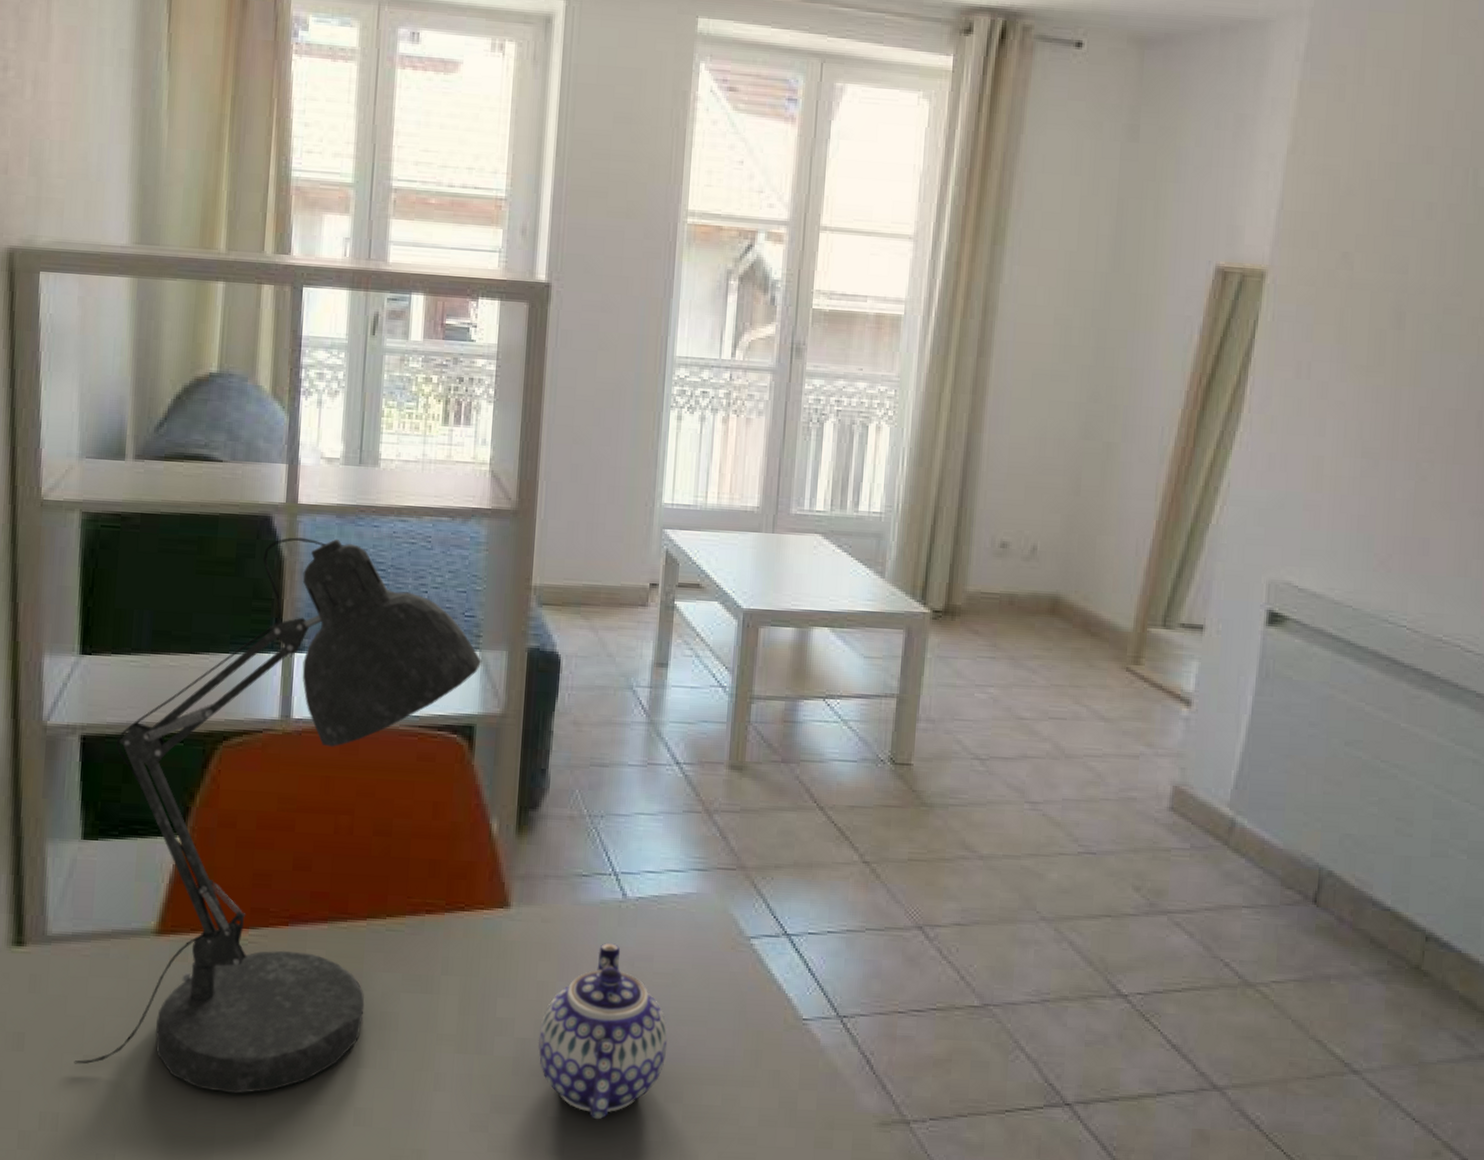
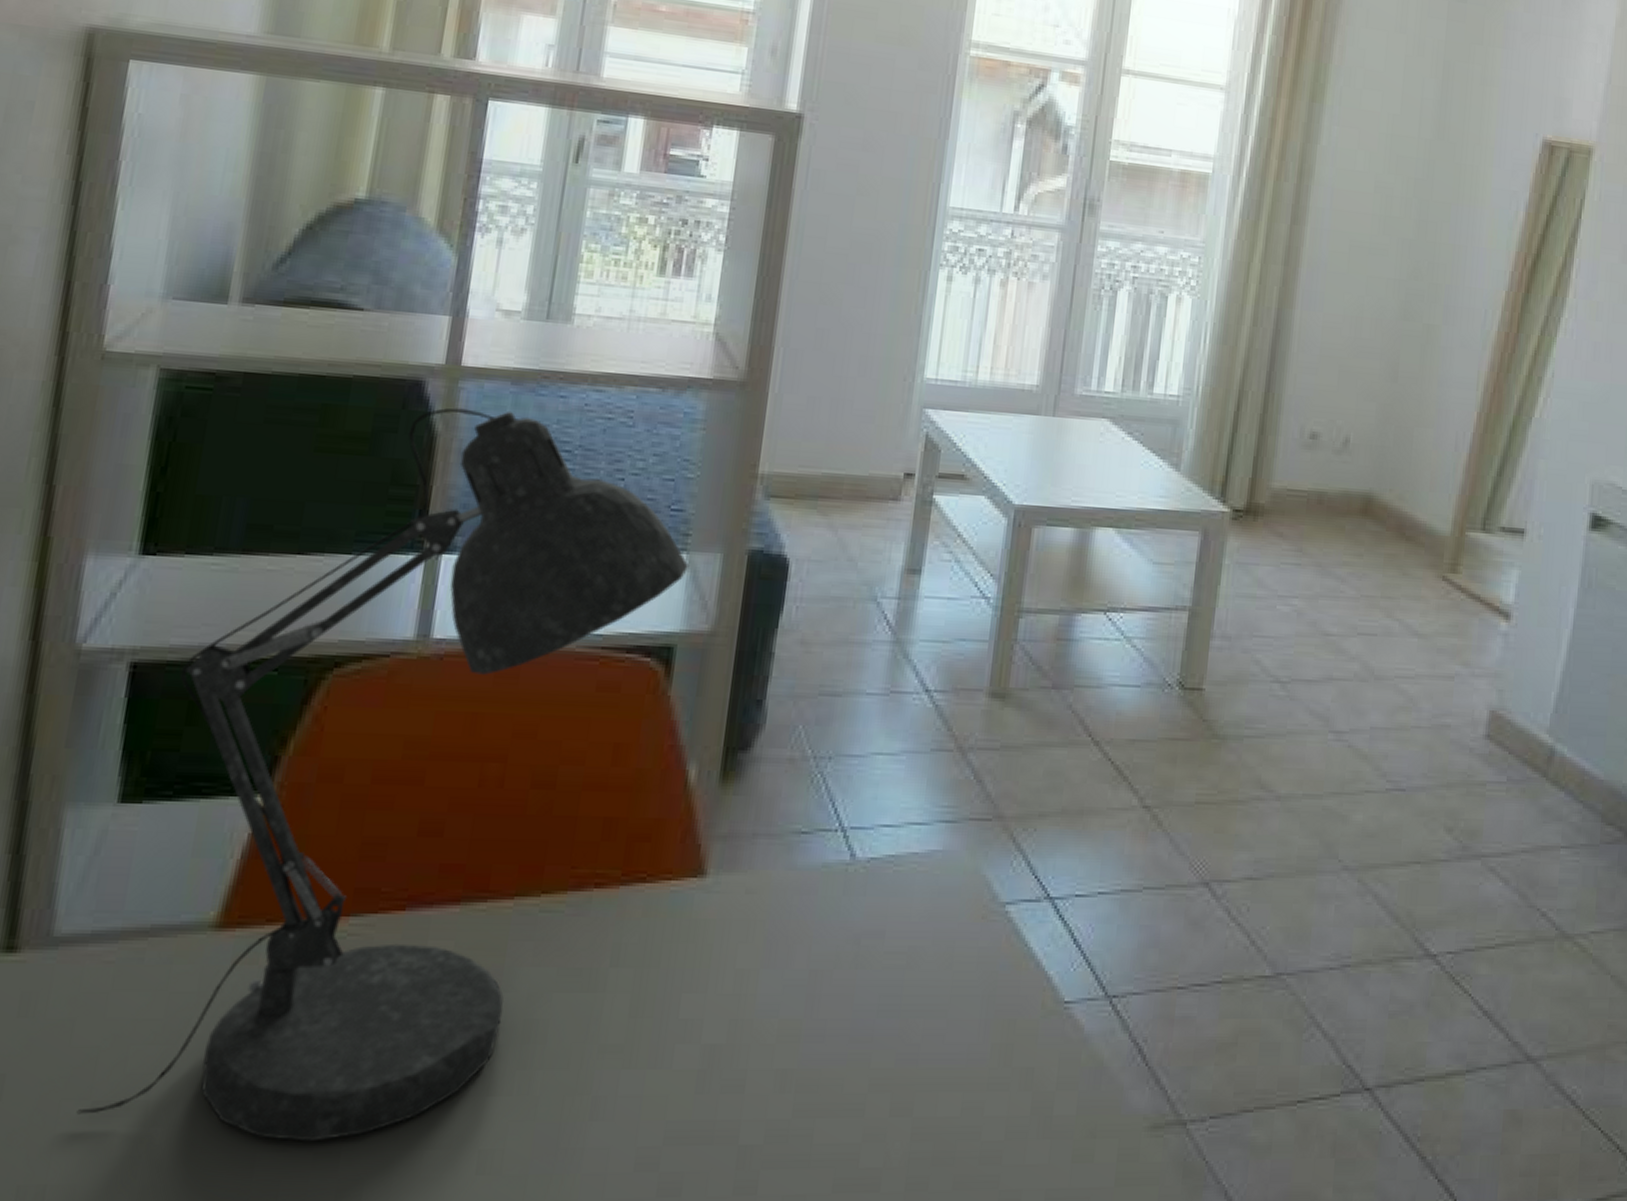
teapot: present [538,943,668,1120] -> none [731,917,898,1145]

